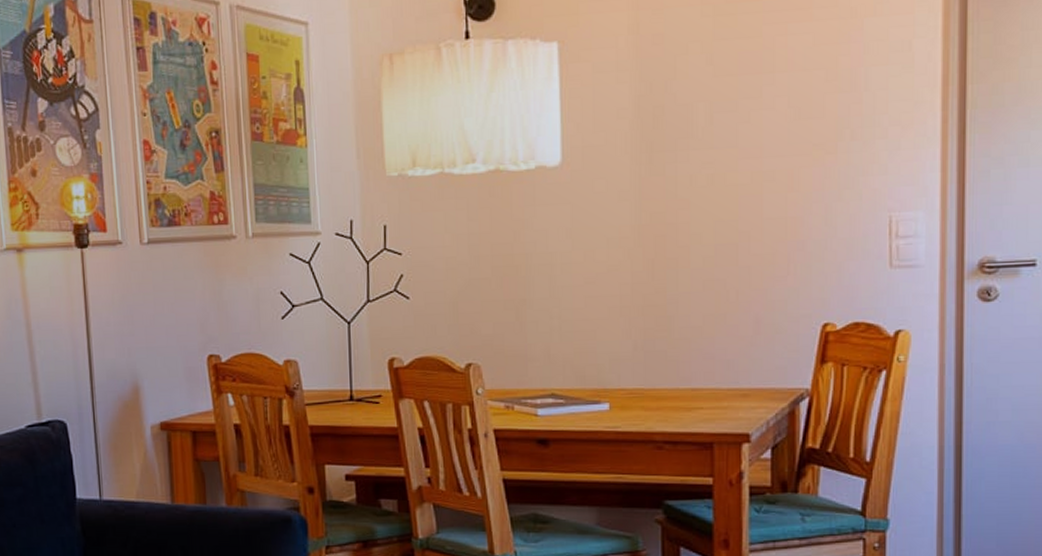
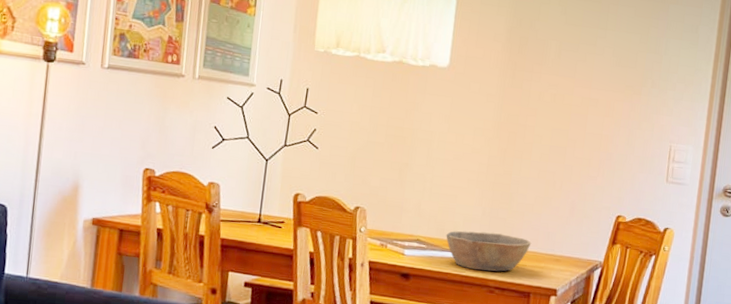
bowl: none [589,371,706,423] -> present [446,231,532,272]

